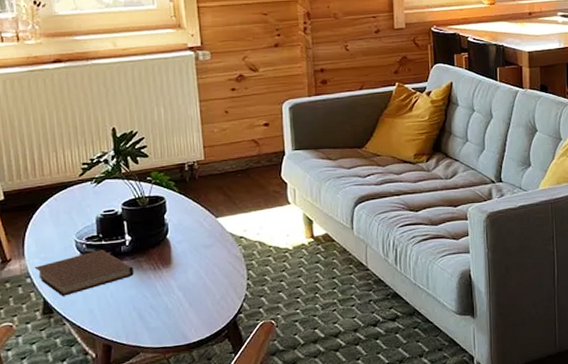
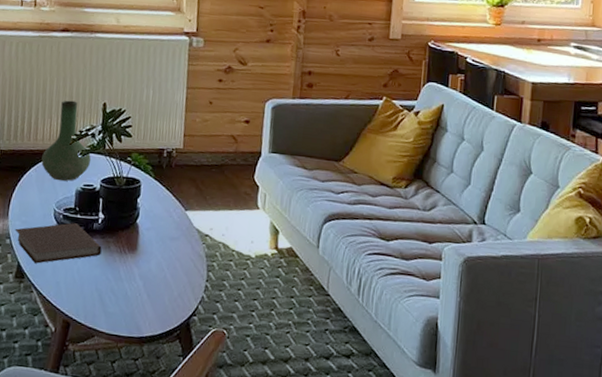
vase: none [53,130,108,212] -> present [41,100,91,181]

